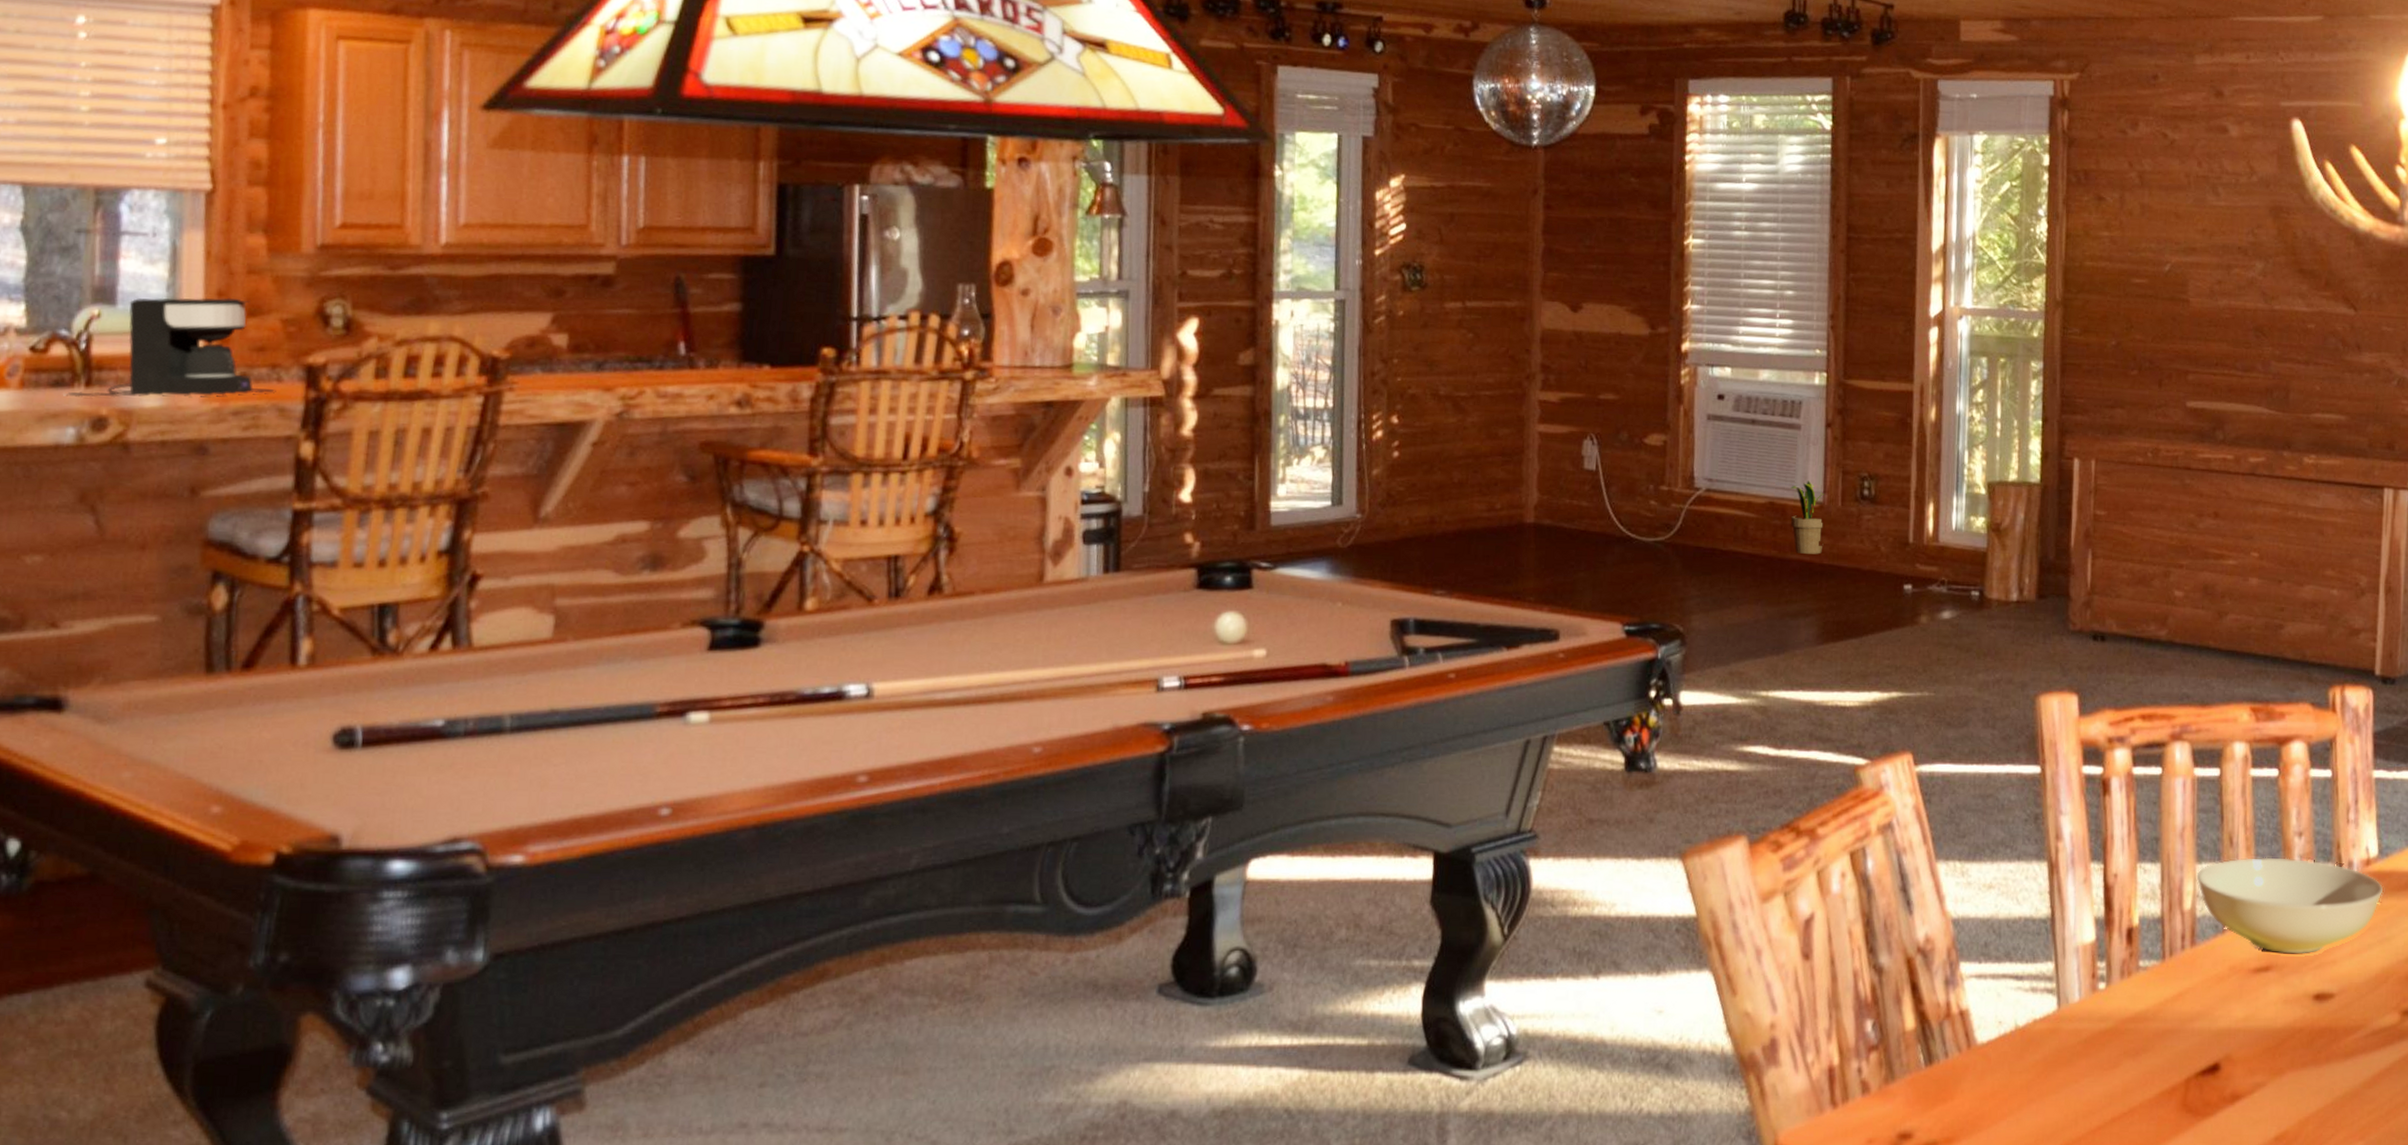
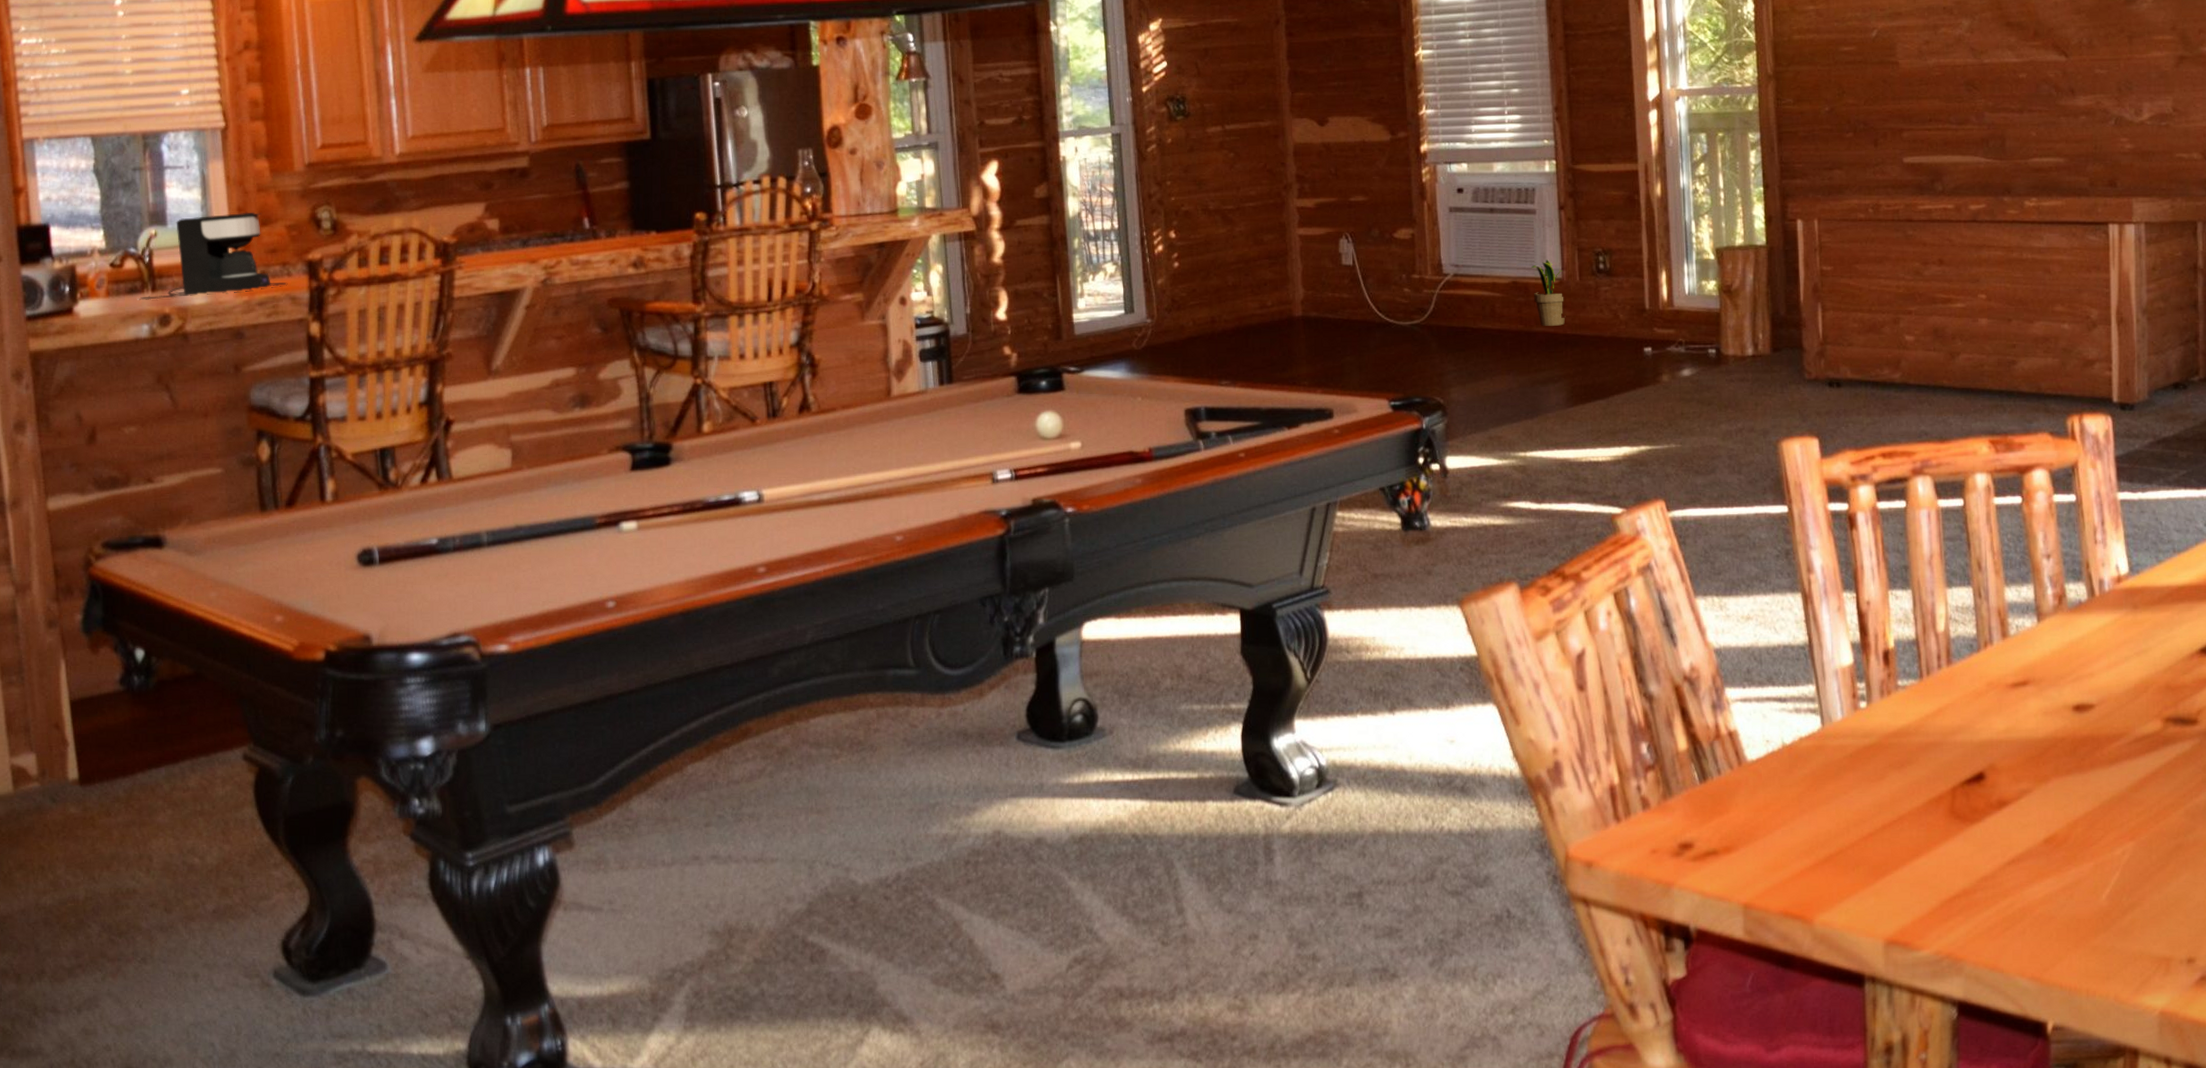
bowl: present [2196,857,2383,954] -> none [1947,579,2136,669]

